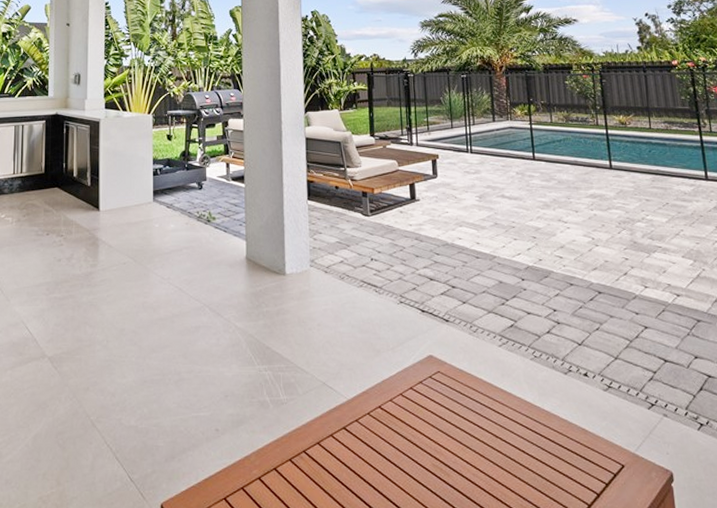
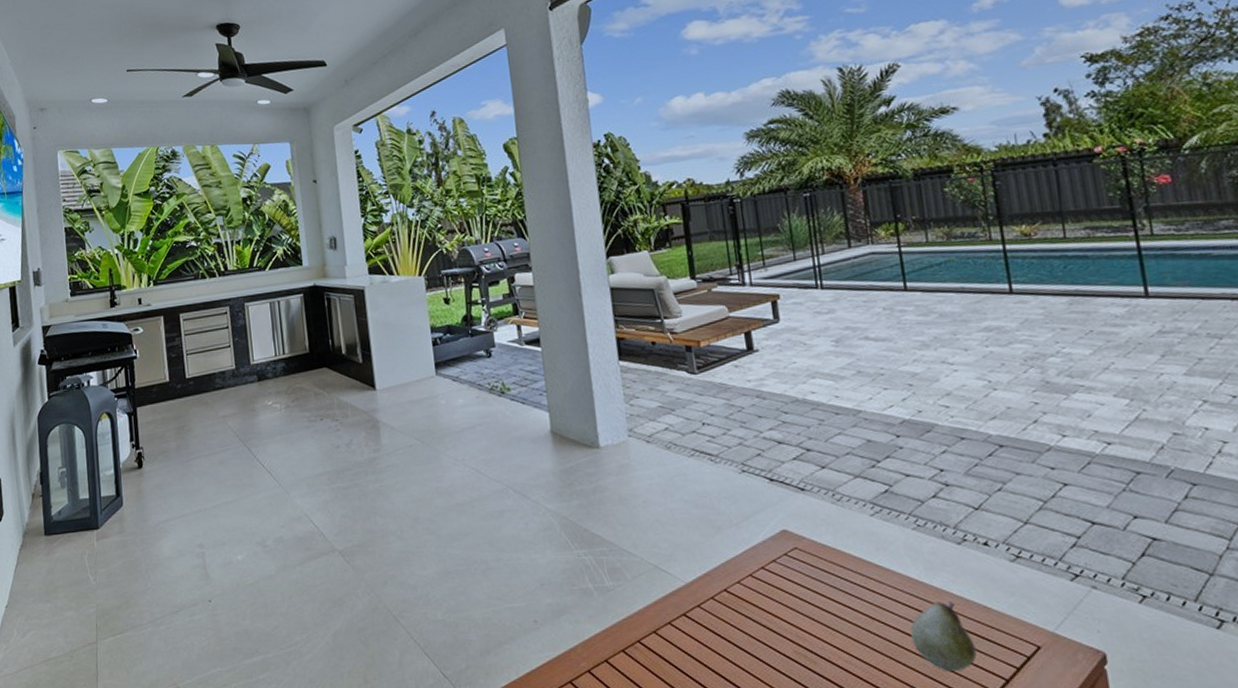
fruit: none [525,424,576,485] -> present [910,601,977,671]

